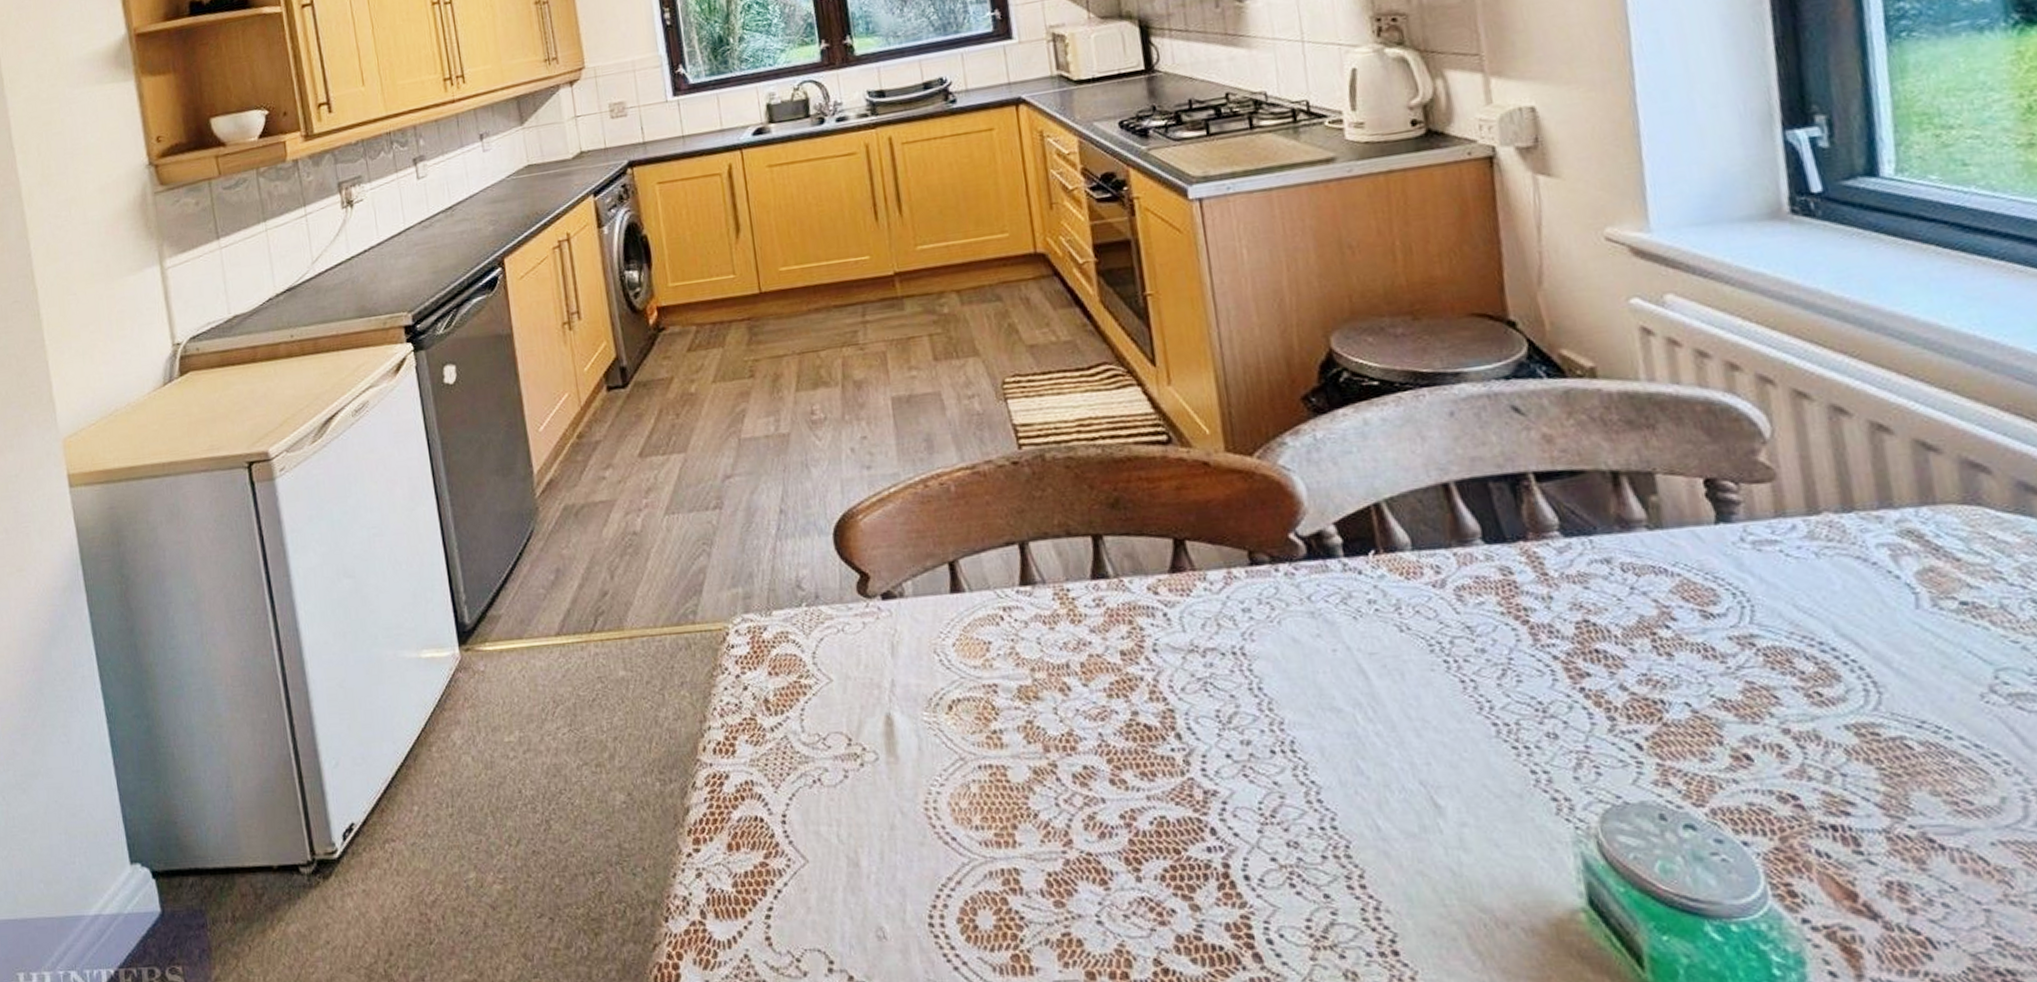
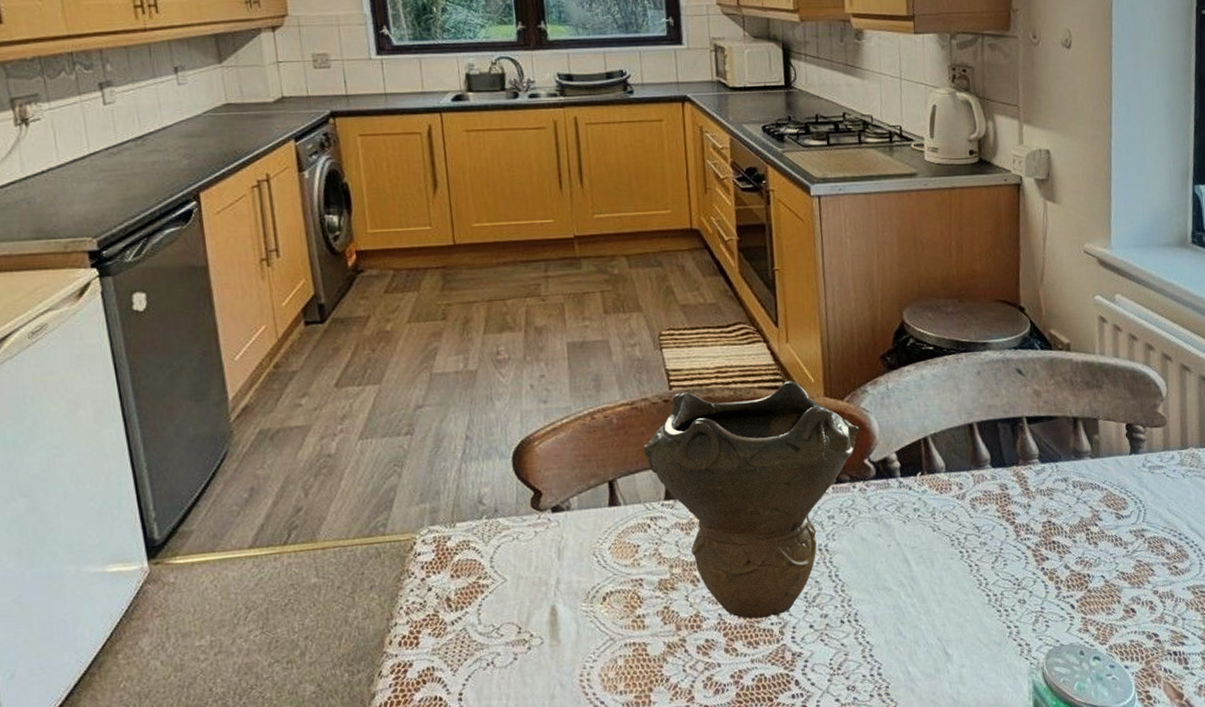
decorative bowl: none [988,433,1279,742] -> present [642,381,859,619]

